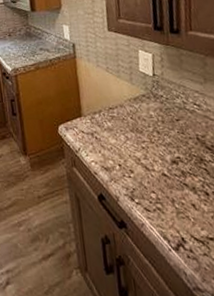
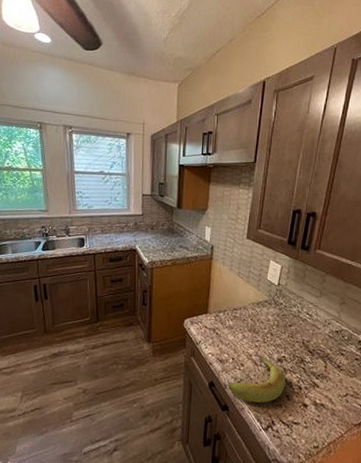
banana: none [120,158,189,216] -> present [228,355,286,403]

